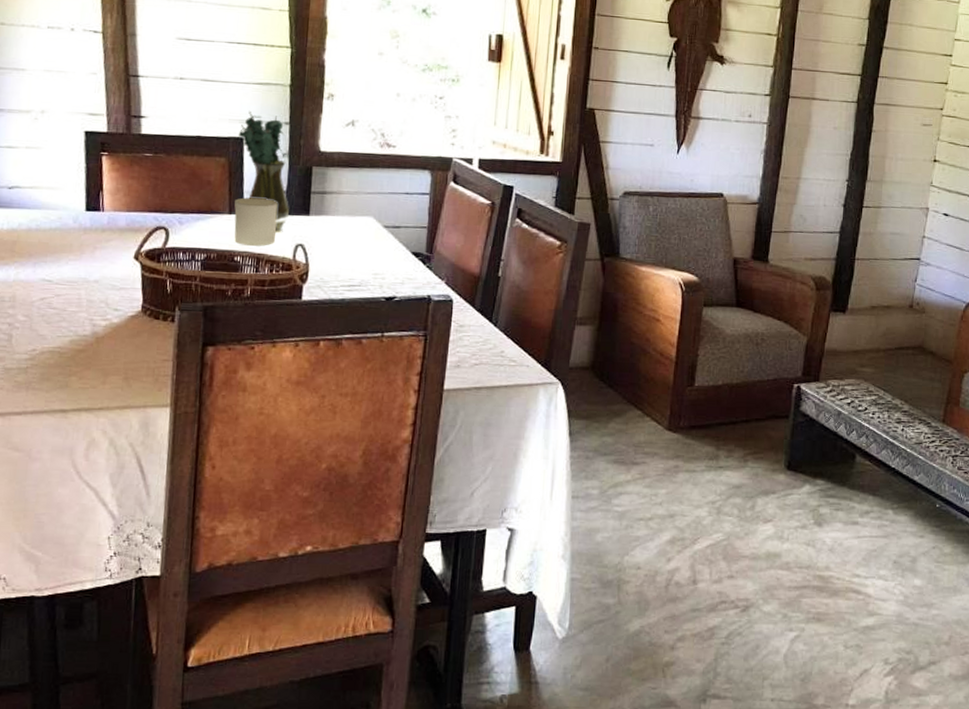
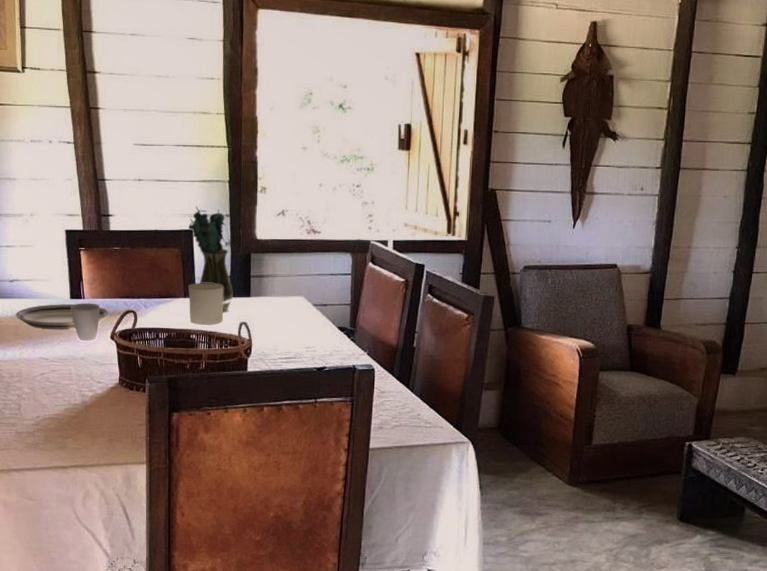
plate: none [12,216,134,247] -> present [15,304,109,330]
cup: none [85,216,124,262] -> present [71,303,101,342]

